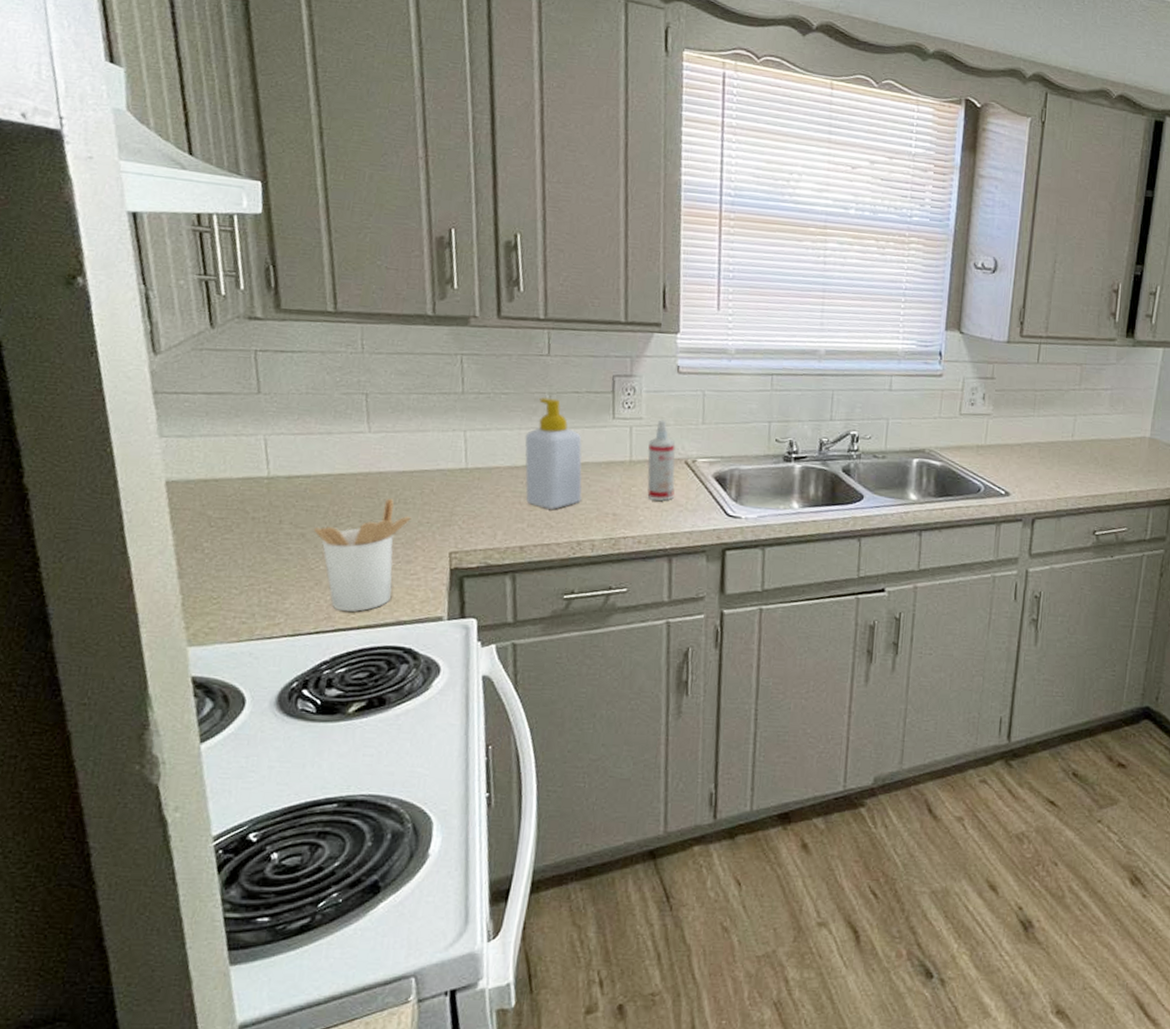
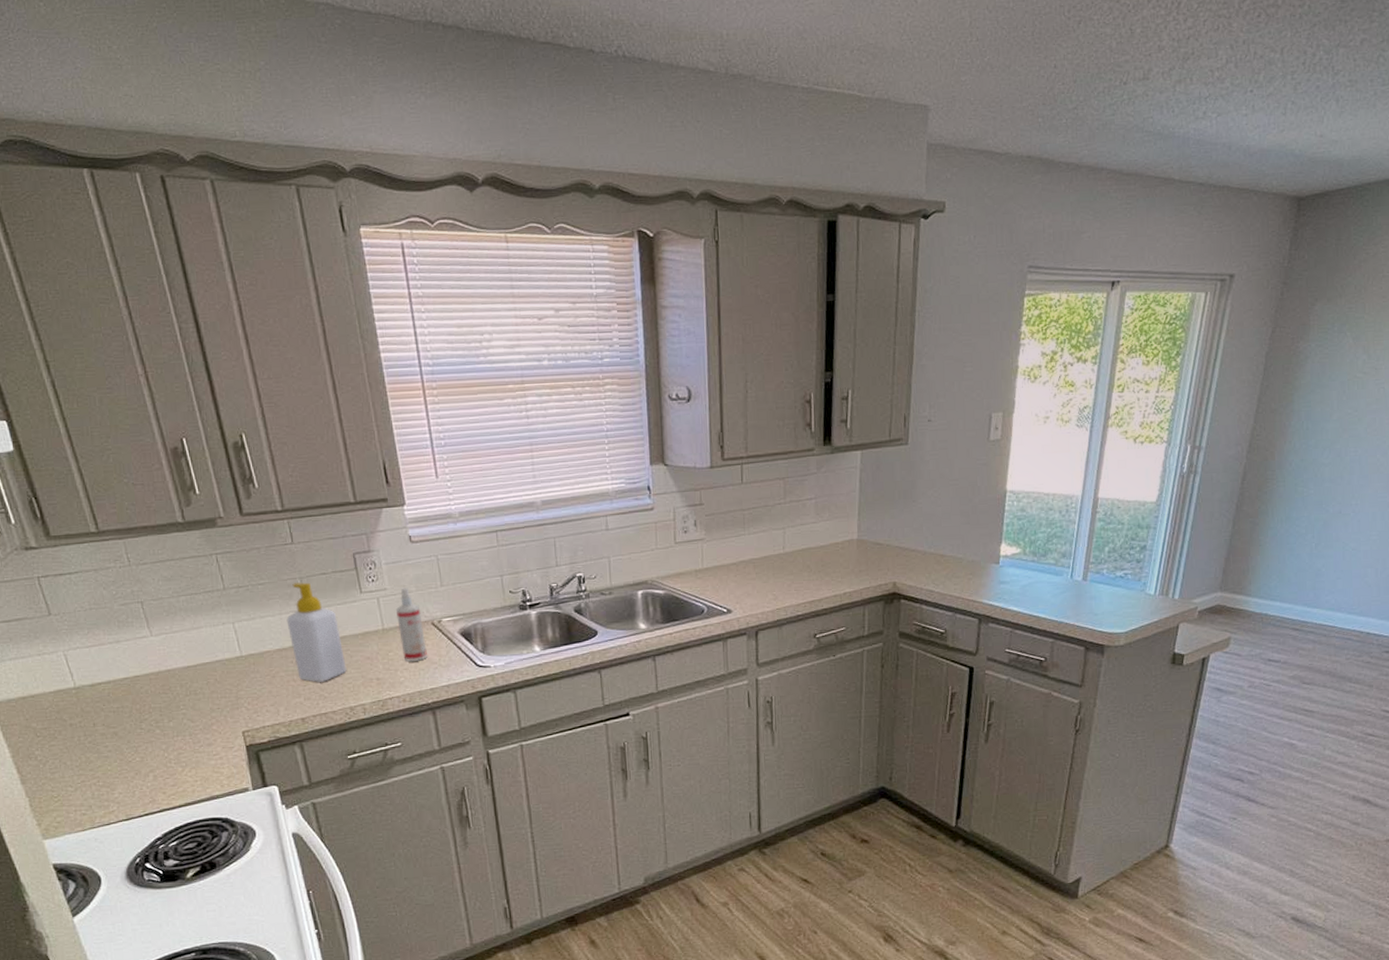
utensil holder: present [313,498,411,612] -> none [123,691,204,794]

